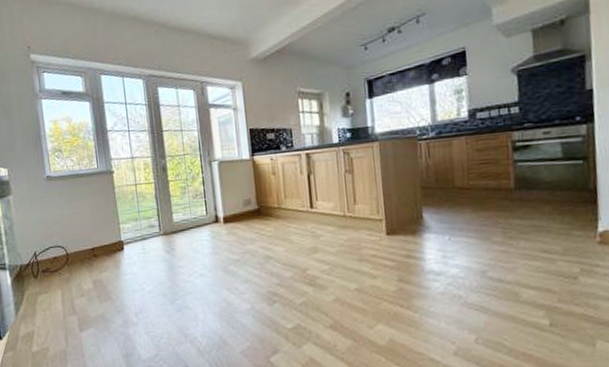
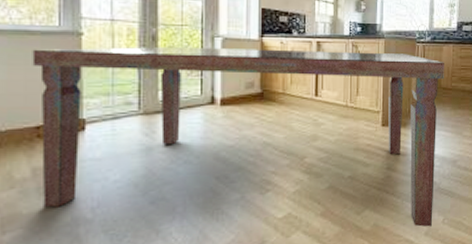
dining table: none [83,154,463,346] -> present [32,46,444,227]

